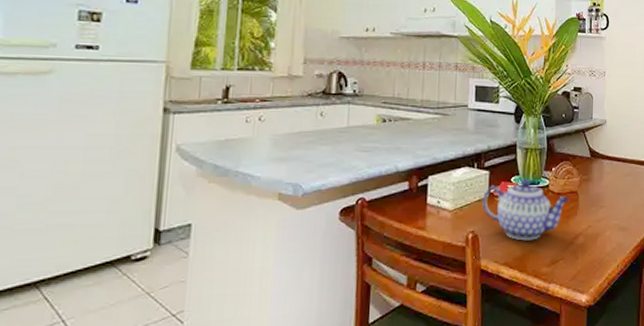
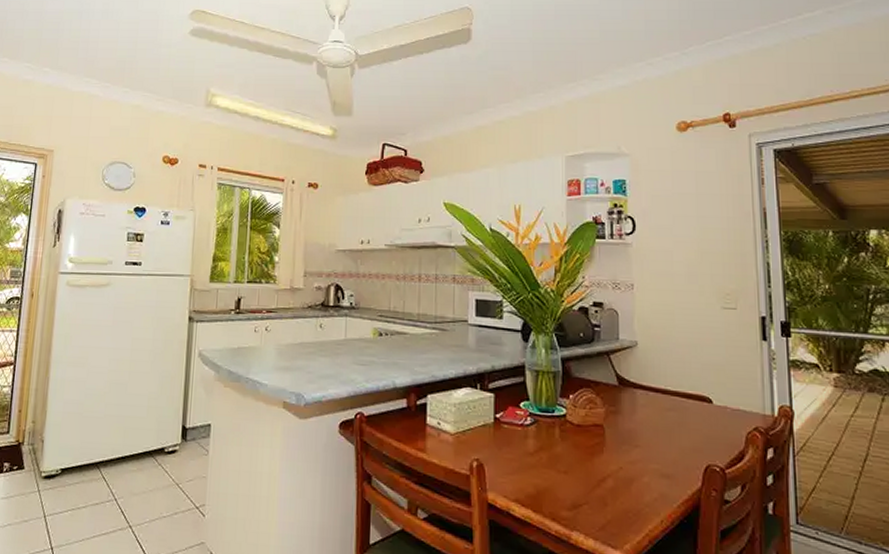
teapot: present [482,179,569,241] -> none [487,405,593,477]

